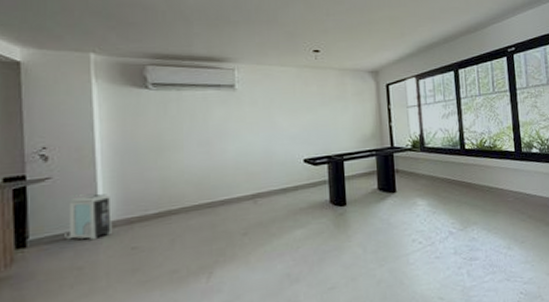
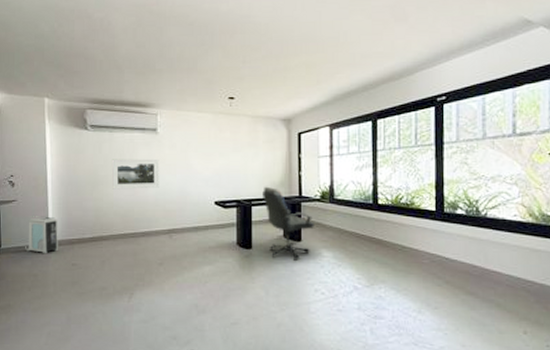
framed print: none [180,118,240,155] -> present [111,159,159,189]
office chair: none [354,139,408,213] -> present [263,186,314,261]

